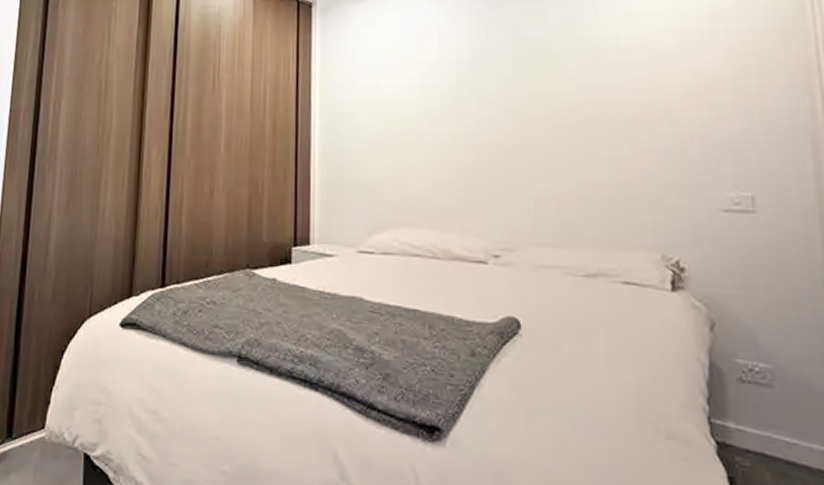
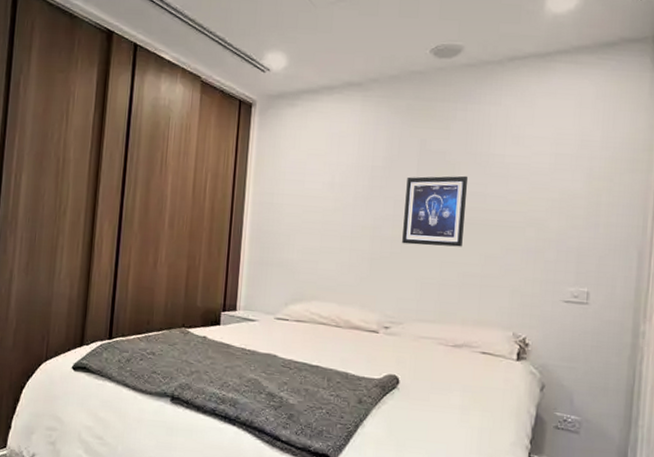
wall art: none [501,64,580,151] -> present [402,175,469,247]

